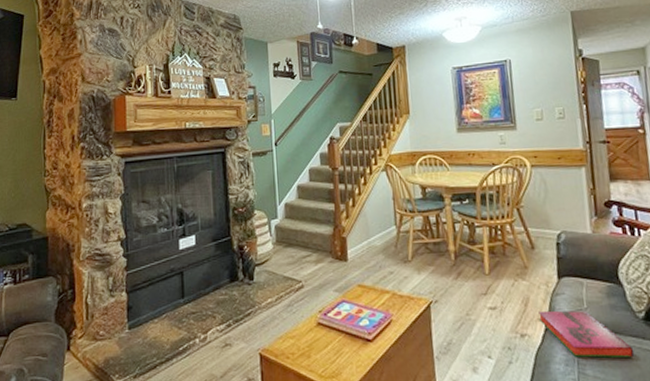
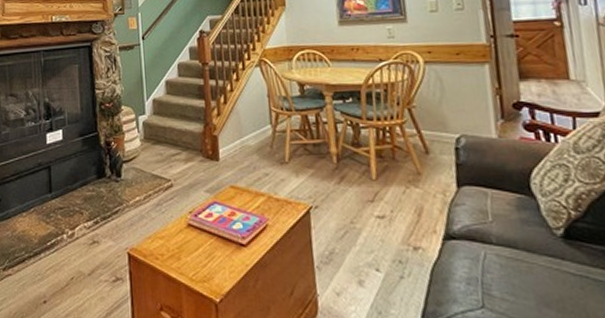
hardback book: present [538,310,635,358] -> none [434,222,552,281]

